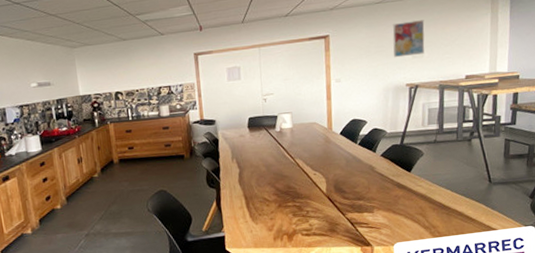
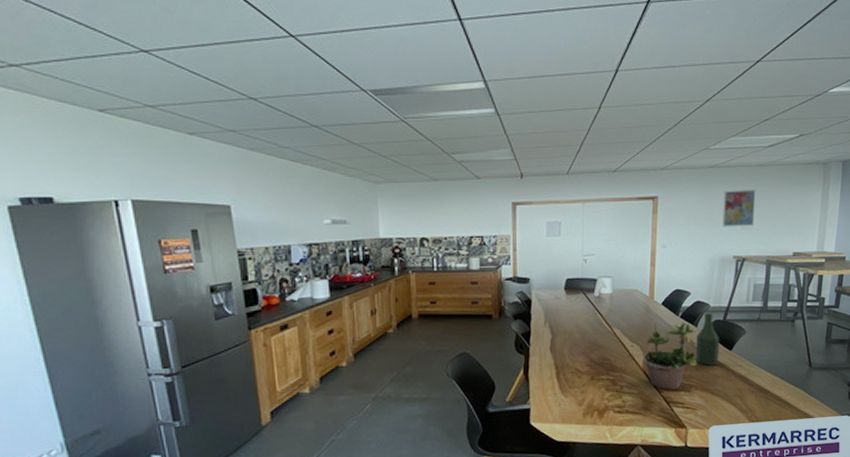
potted plant: none [326,148,378,212] -> present [643,319,697,390]
bottle: none [375,138,399,188] -> present [695,312,720,366]

